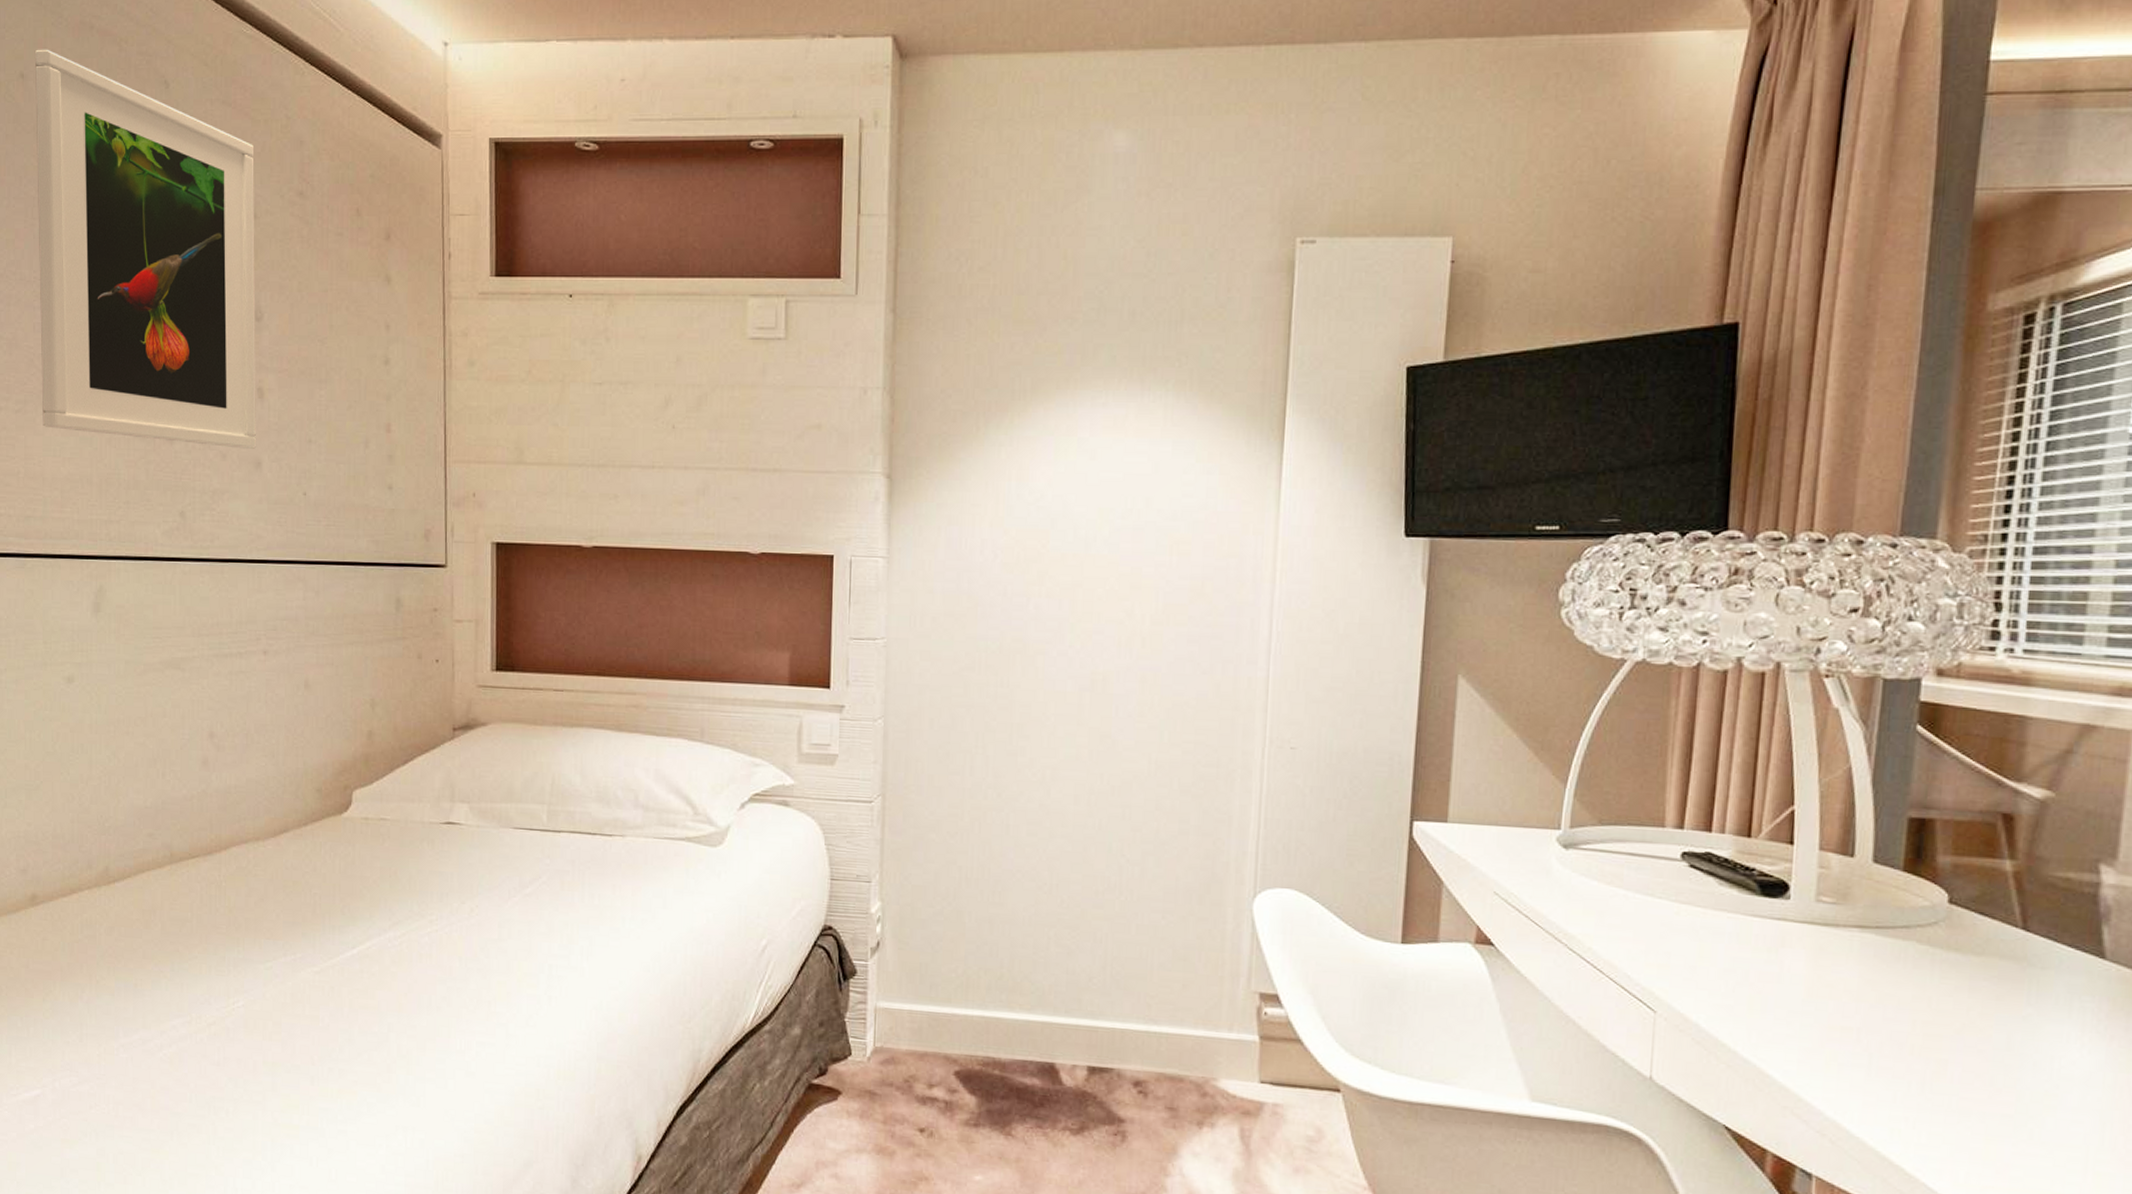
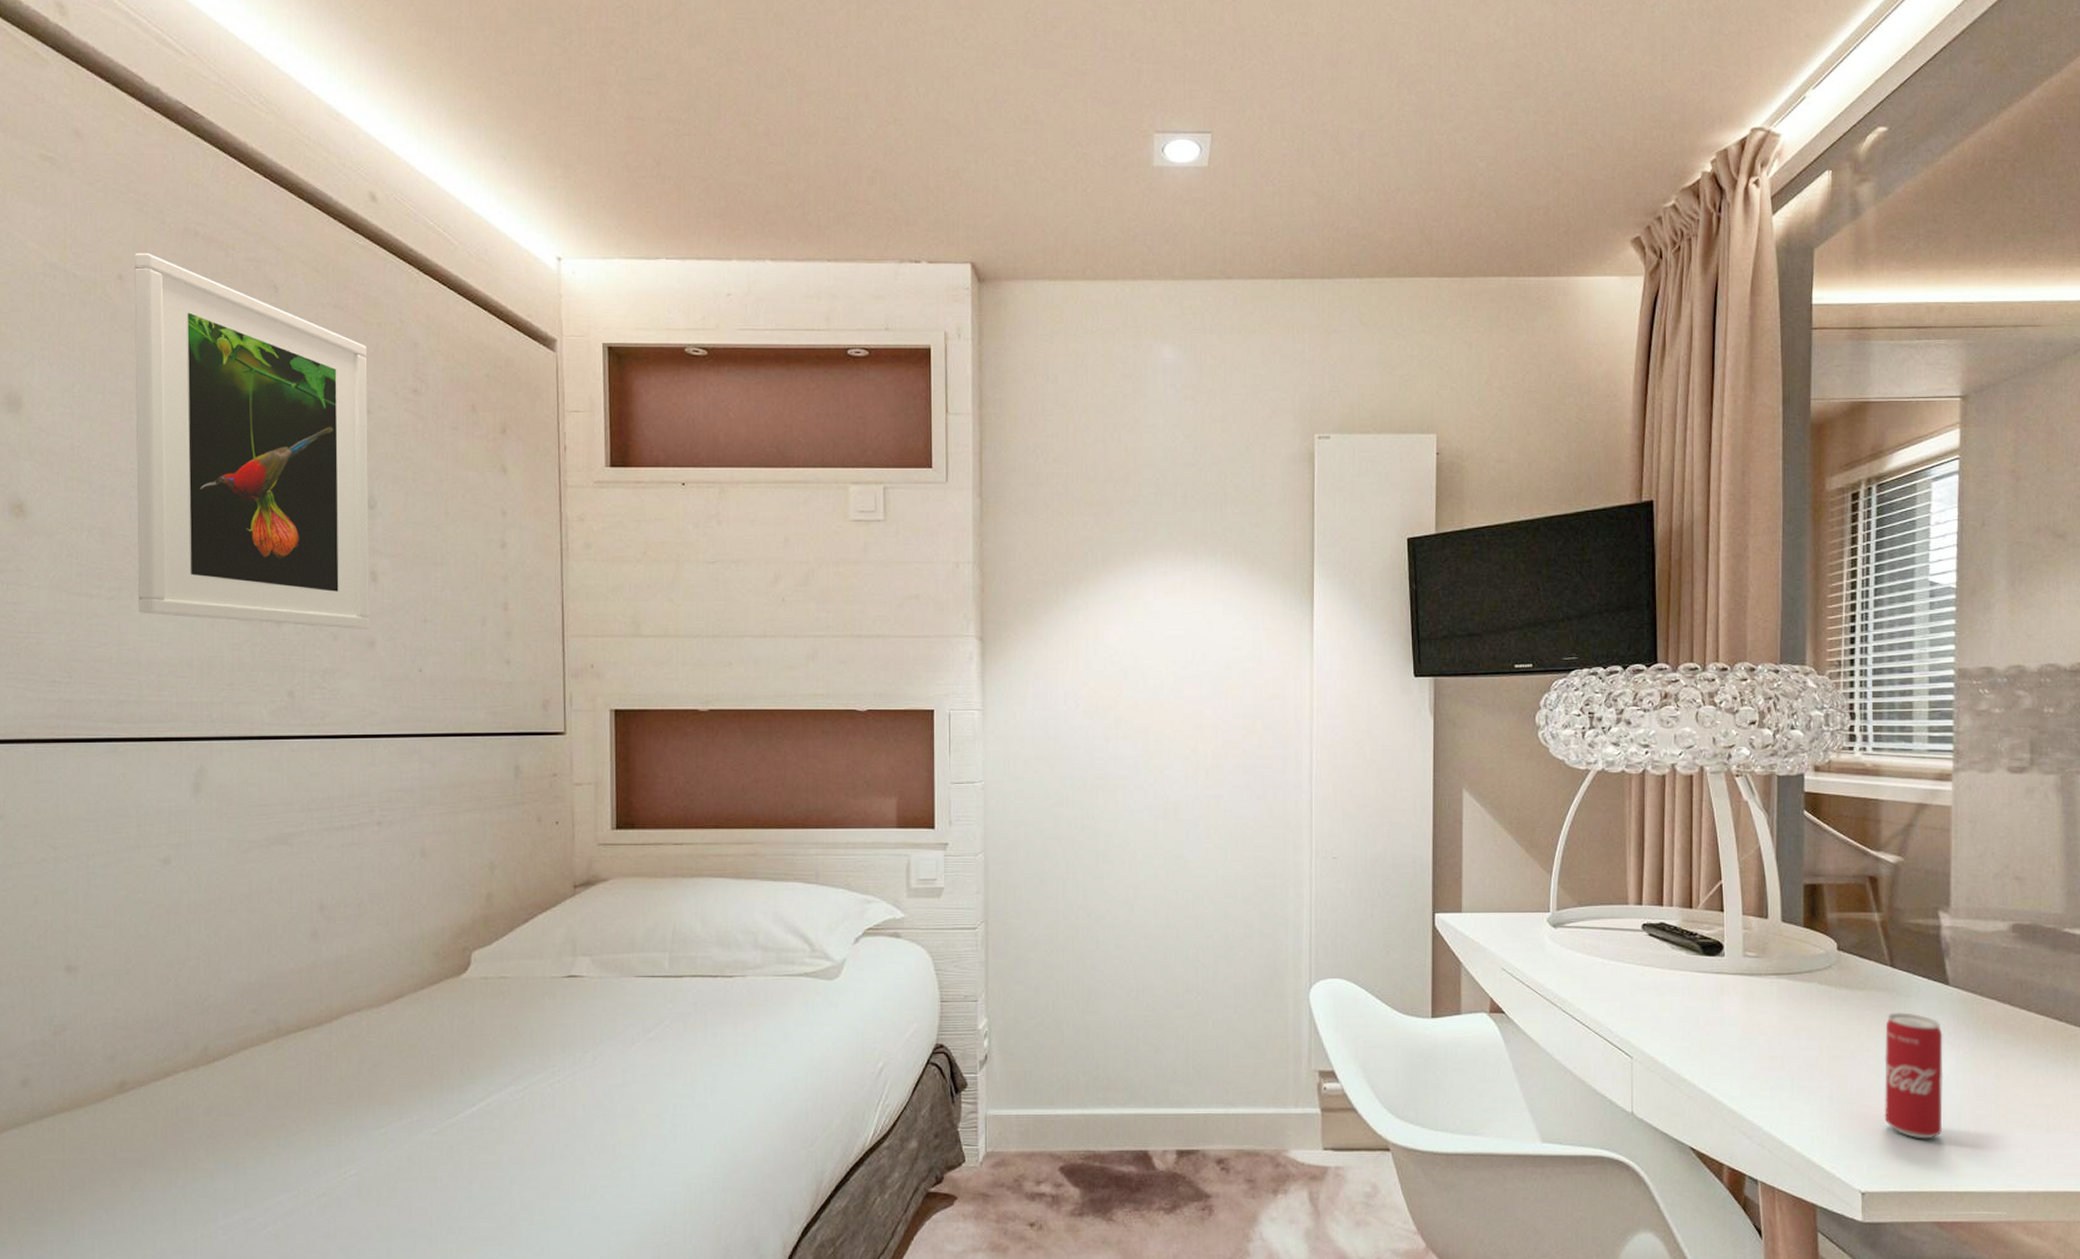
beverage can: none [1995,987,2090,1149] -> present [1884,1012,1943,1139]

